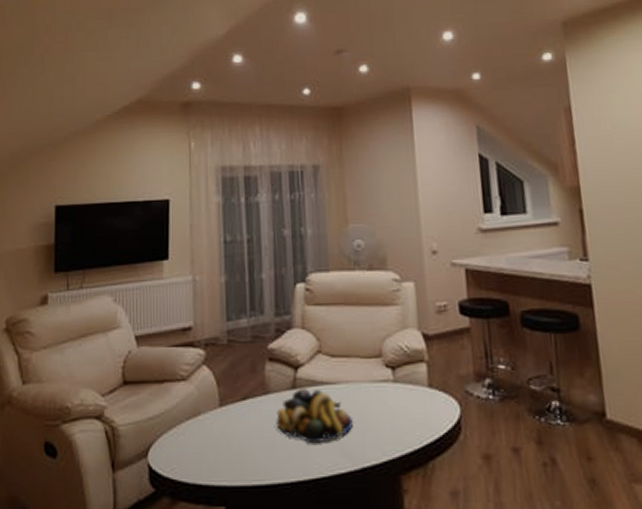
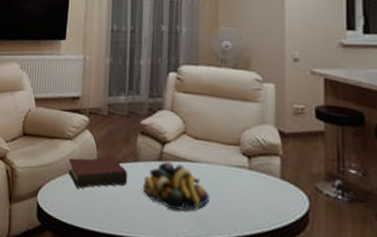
hardback book: none [184,390,258,438] -> present [68,154,128,189]

